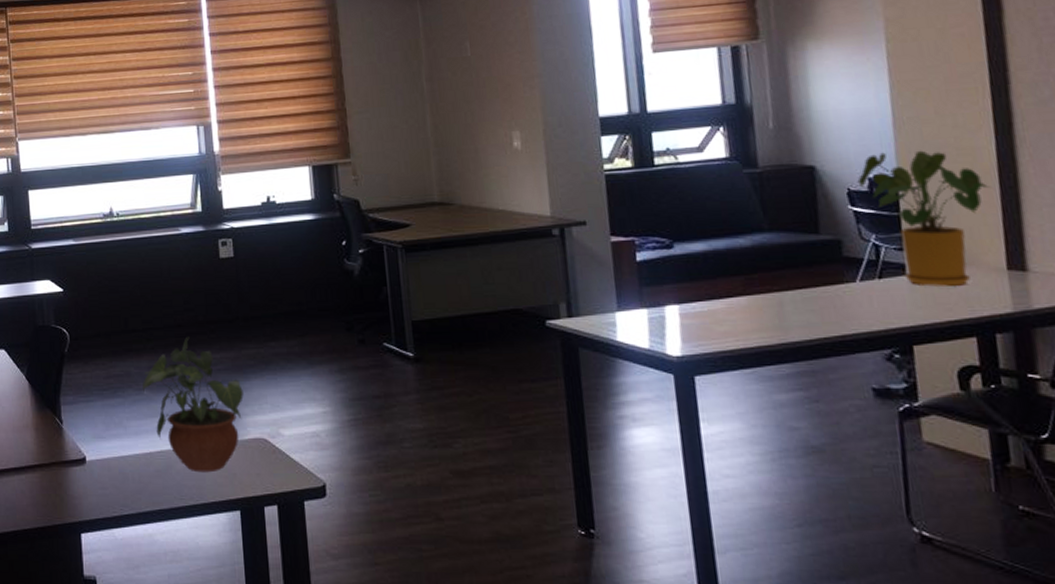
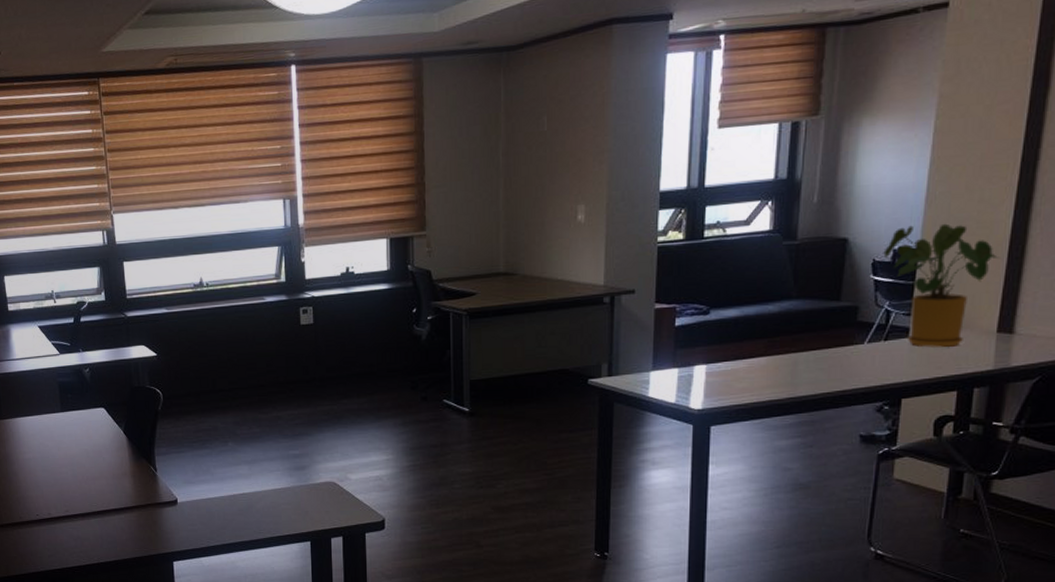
potted plant: present [142,336,244,473] -> none [227,395,317,511]

